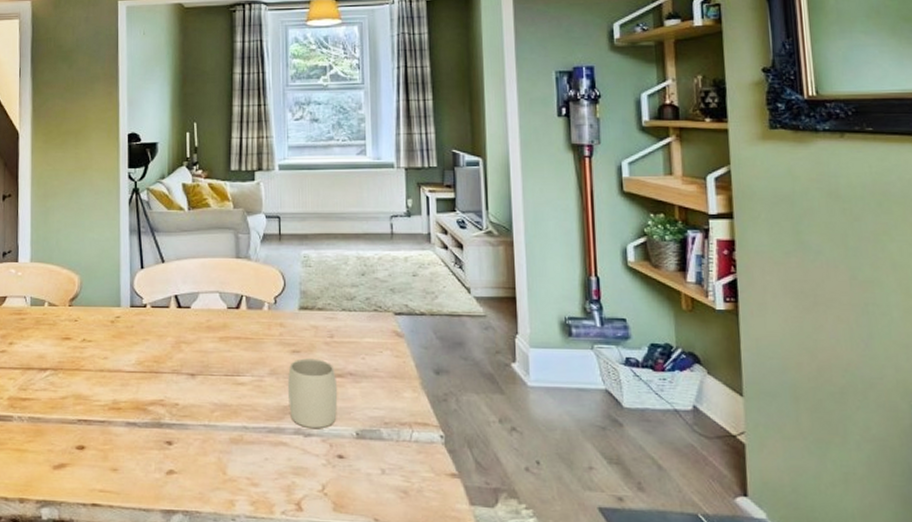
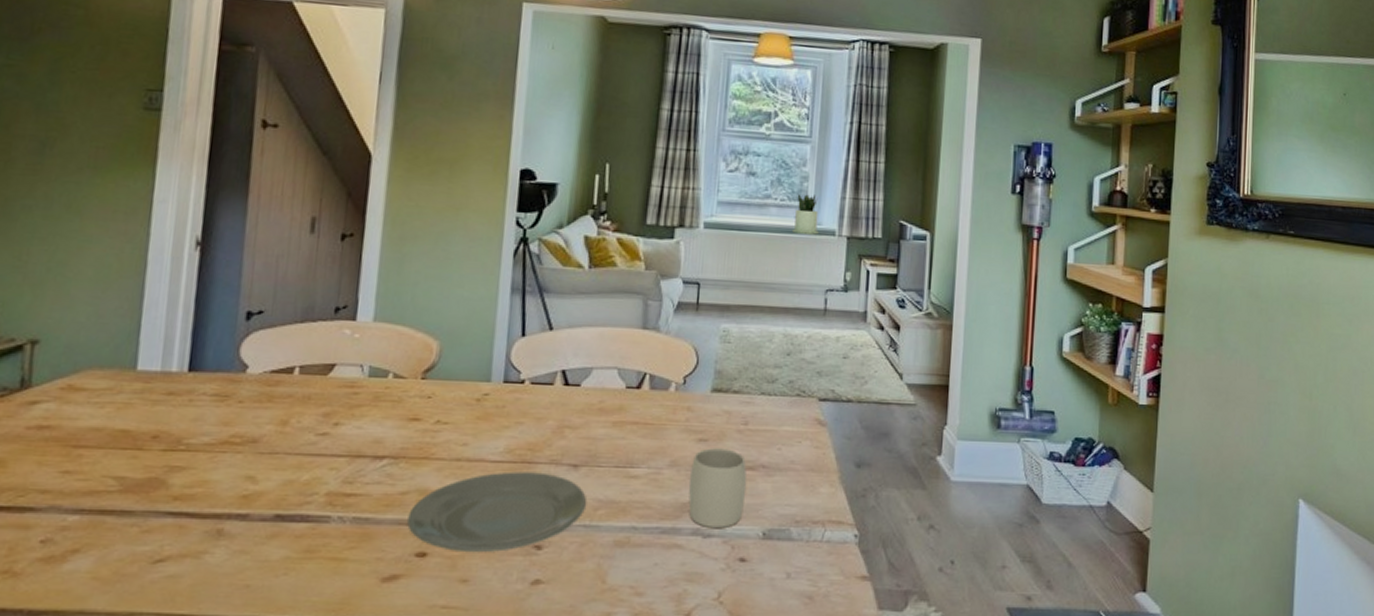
plate: none [68,380,205,447] -> present [407,471,587,553]
planter: none [354,133,379,170] -> present [791,193,819,236]

